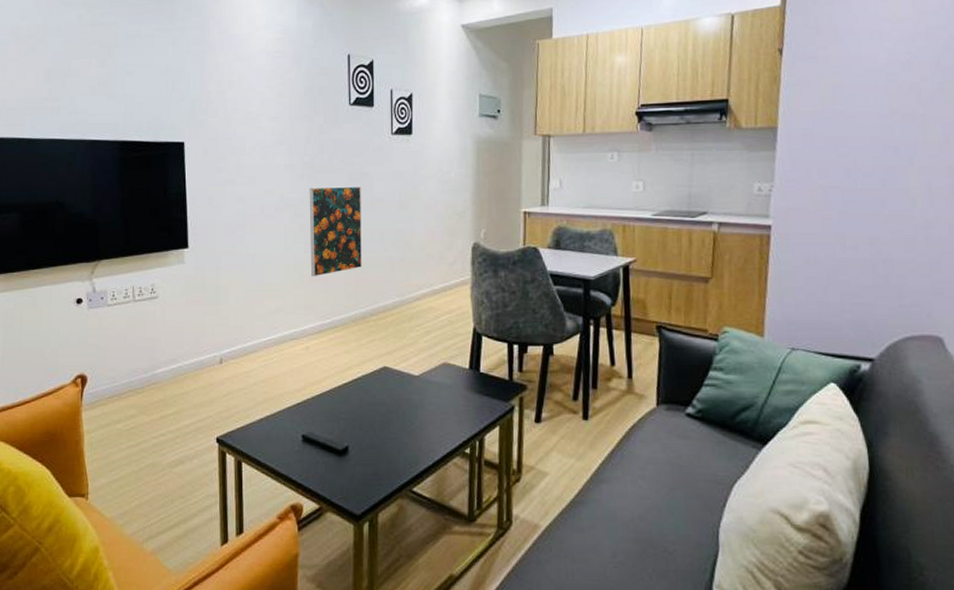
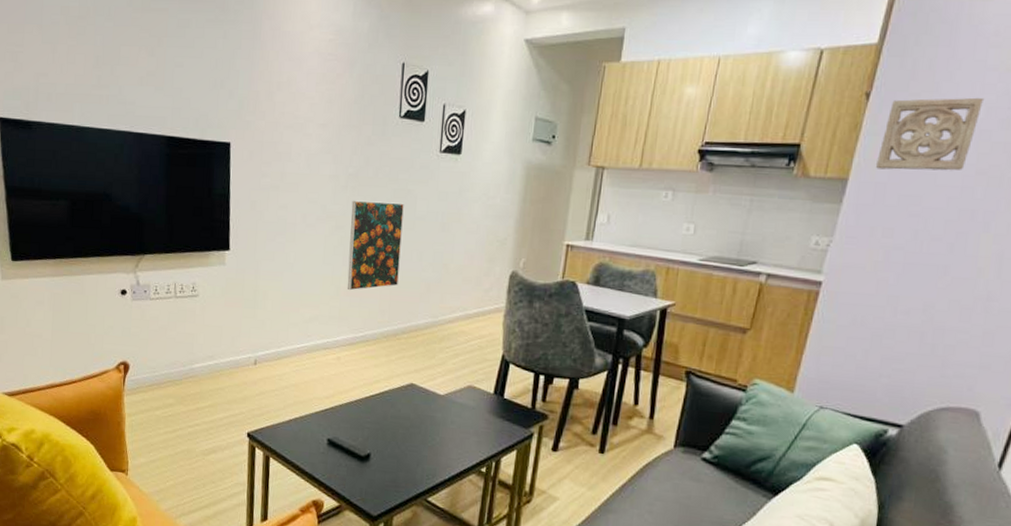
wall ornament: none [799,45,884,116] -> present [875,97,985,171]

